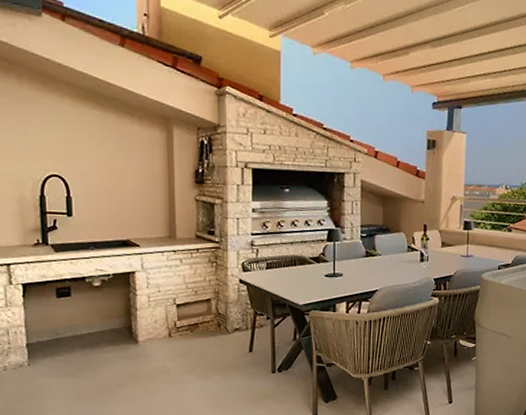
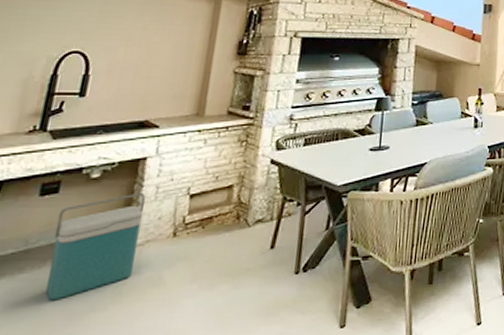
cooler: none [75,300,143,378] -> present [45,192,146,301]

